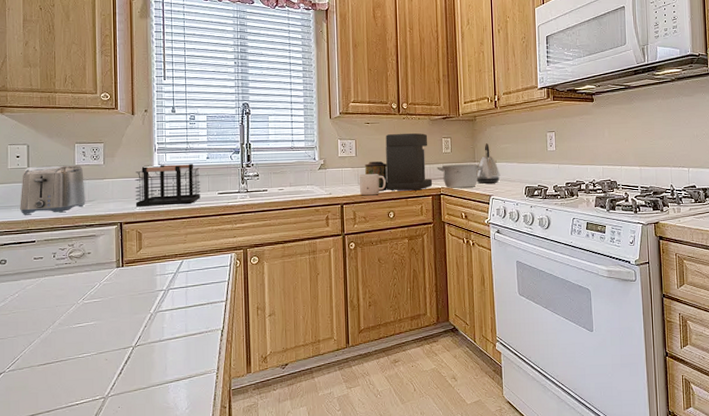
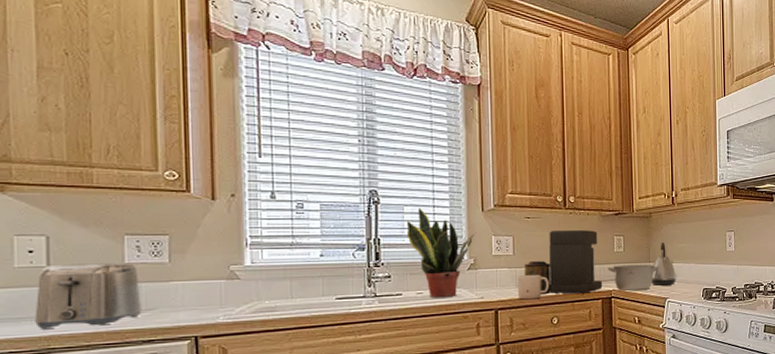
dish rack: present [135,164,200,208] -> none [216,262,311,317]
potted plant: none [271,117,326,194] -> present [406,208,477,298]

